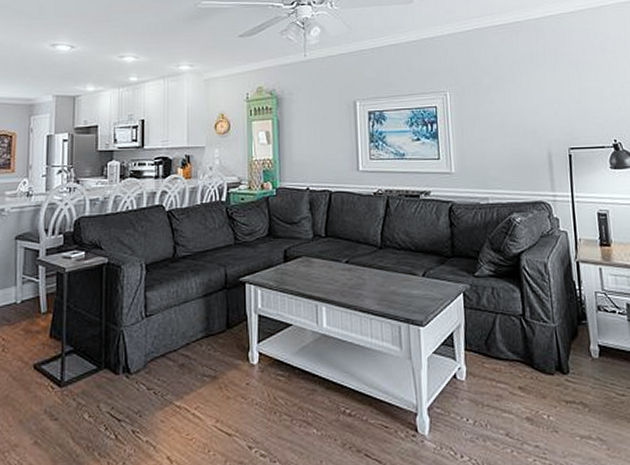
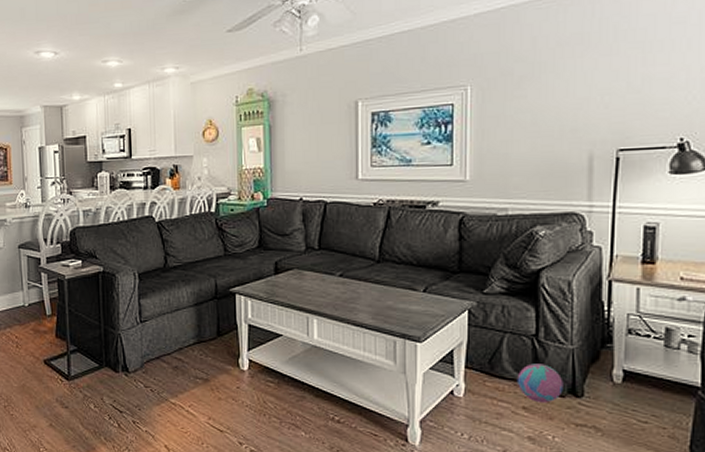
decorative ball: none [511,342,552,382] -> present [517,363,563,403]

